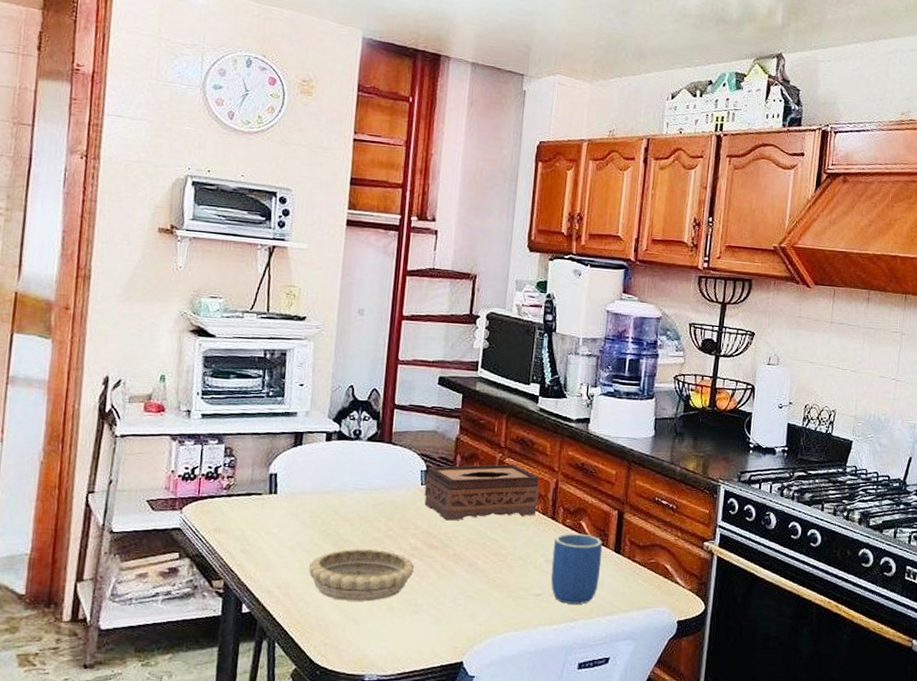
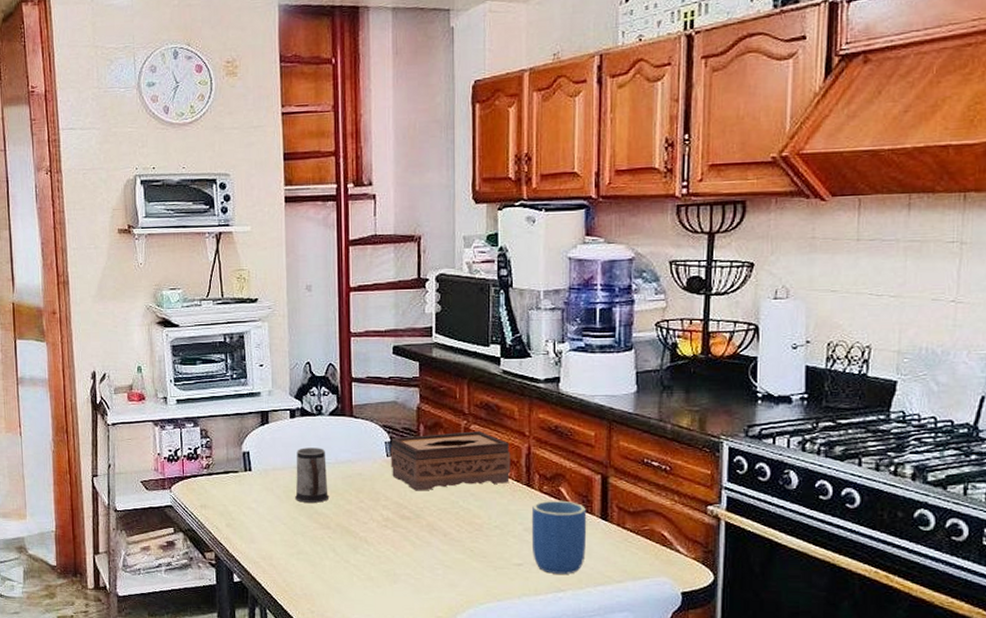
decorative bowl: present [308,548,415,602] -> none [288,520,389,572]
mug: none [320,472,359,530] -> present [294,448,330,503]

